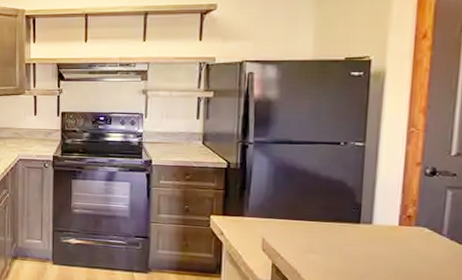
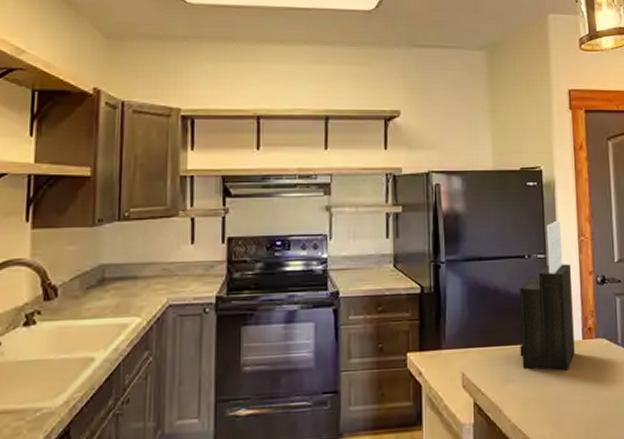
knife block: none [325,111,395,251] -> present [520,221,575,371]

